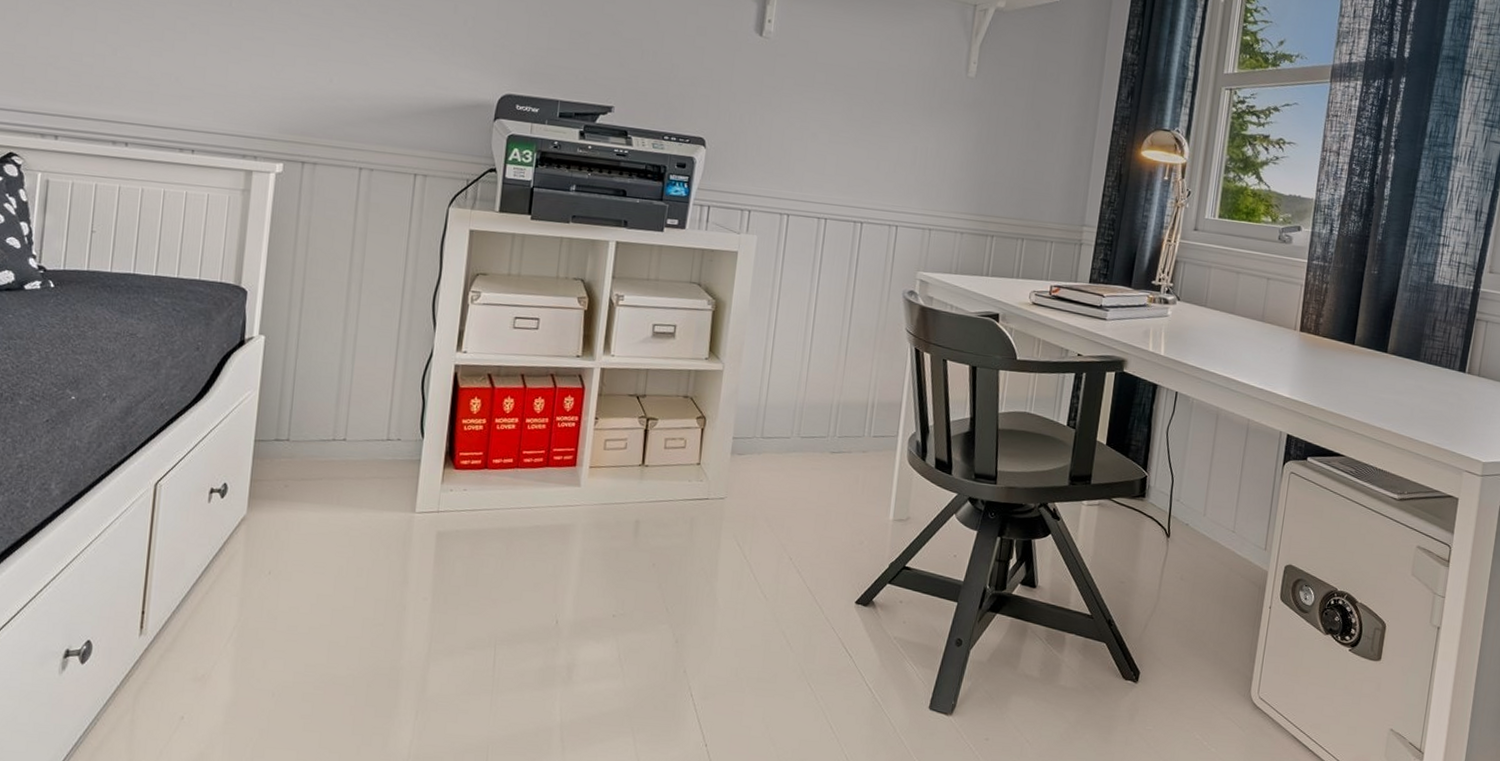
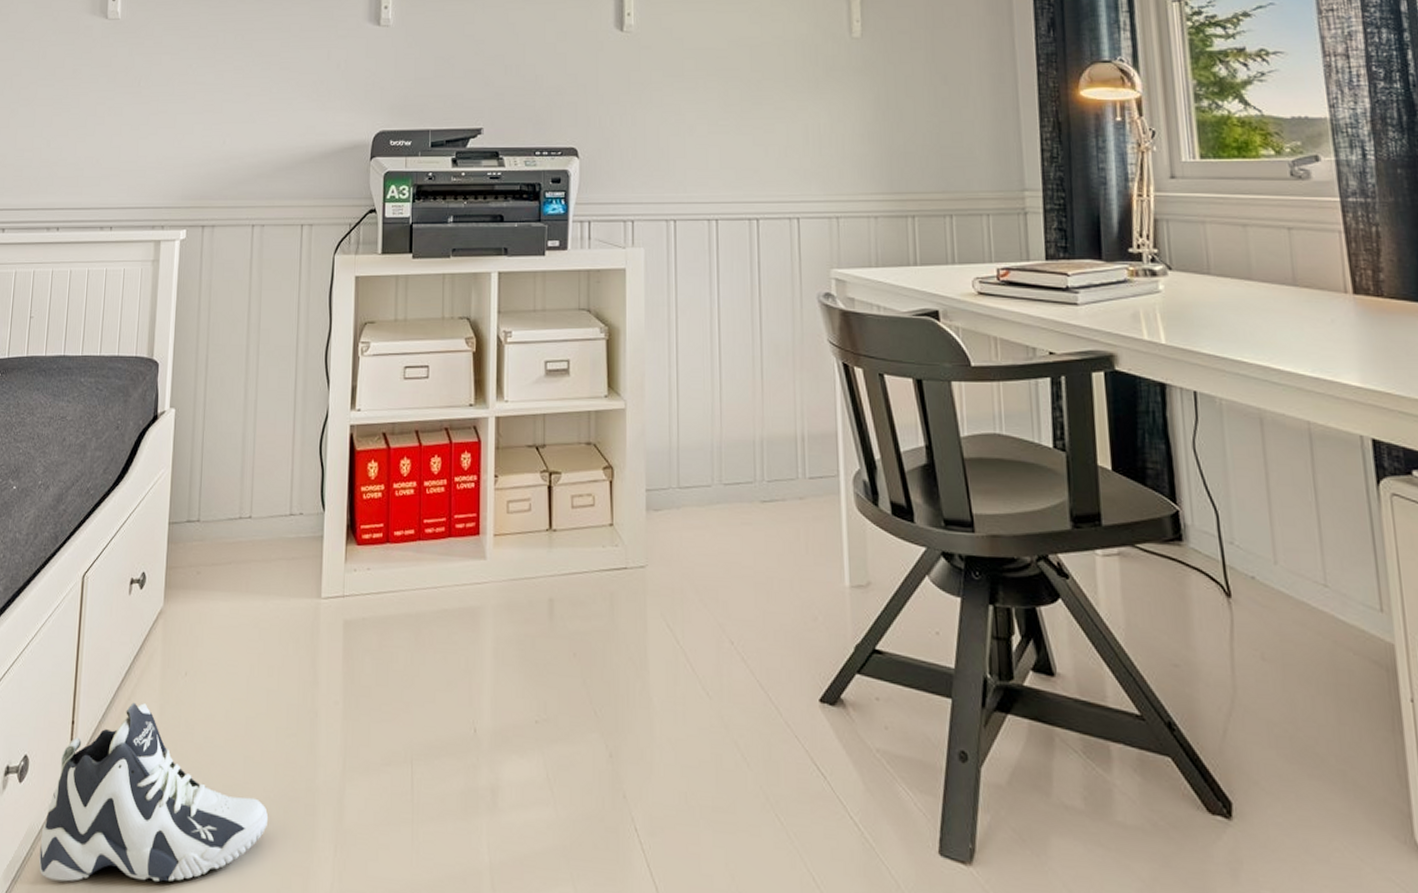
sneaker: none [103,596,351,746] -> present [38,702,268,882]

